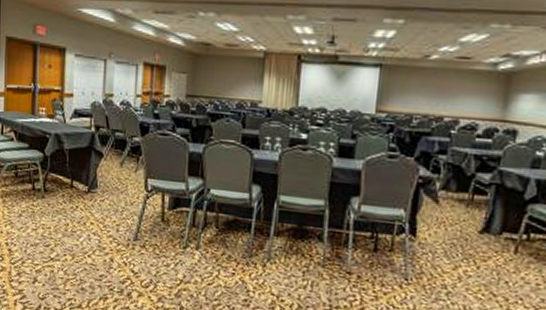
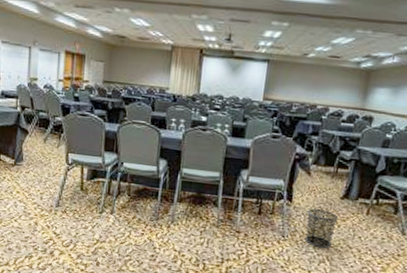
waste bin: none [434,245,478,296] -> present [305,209,339,248]

